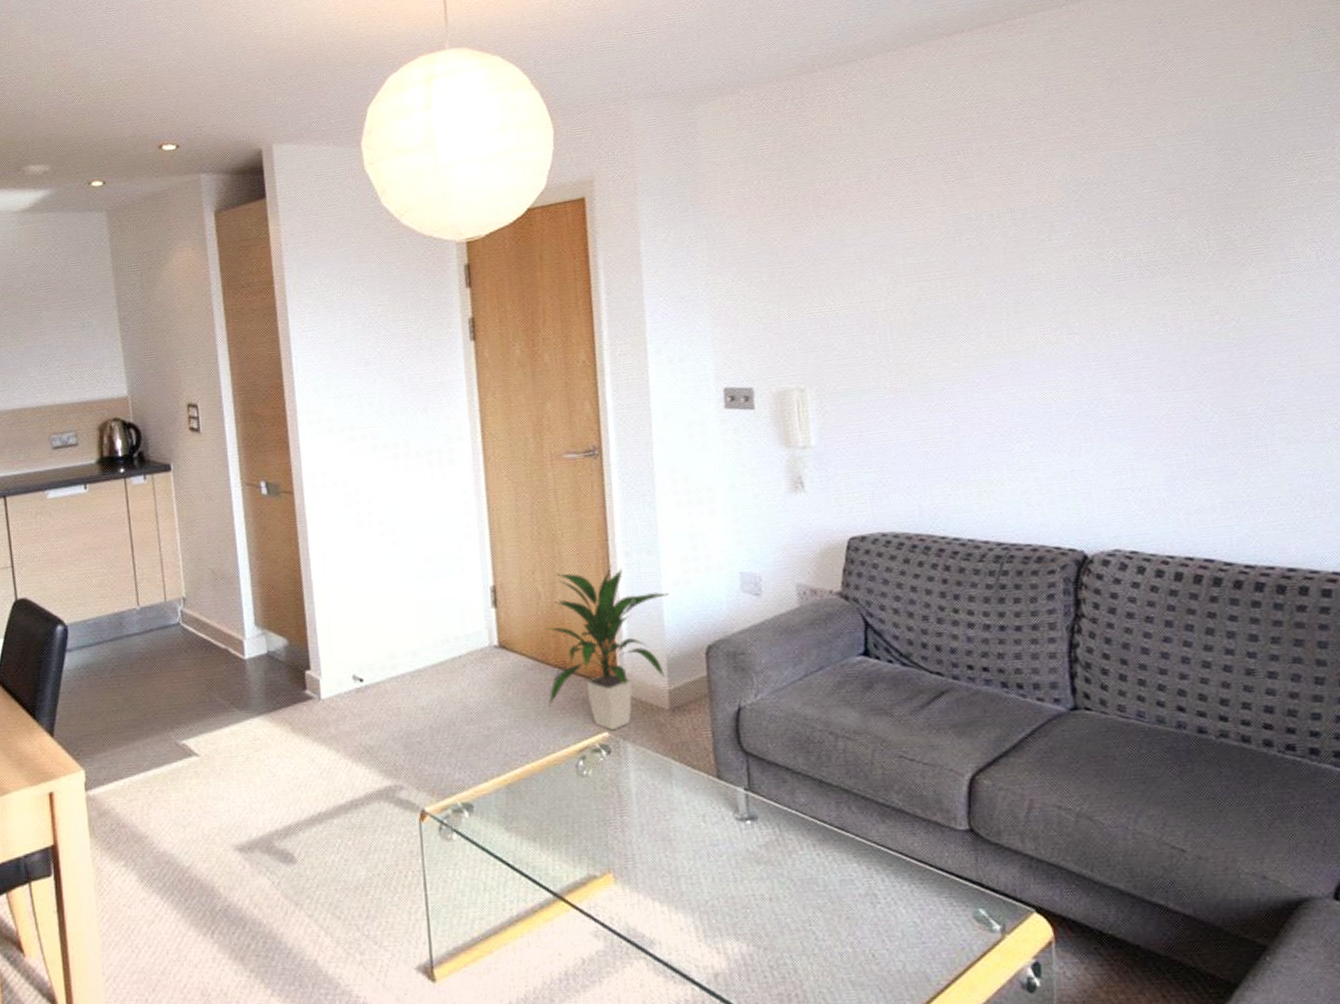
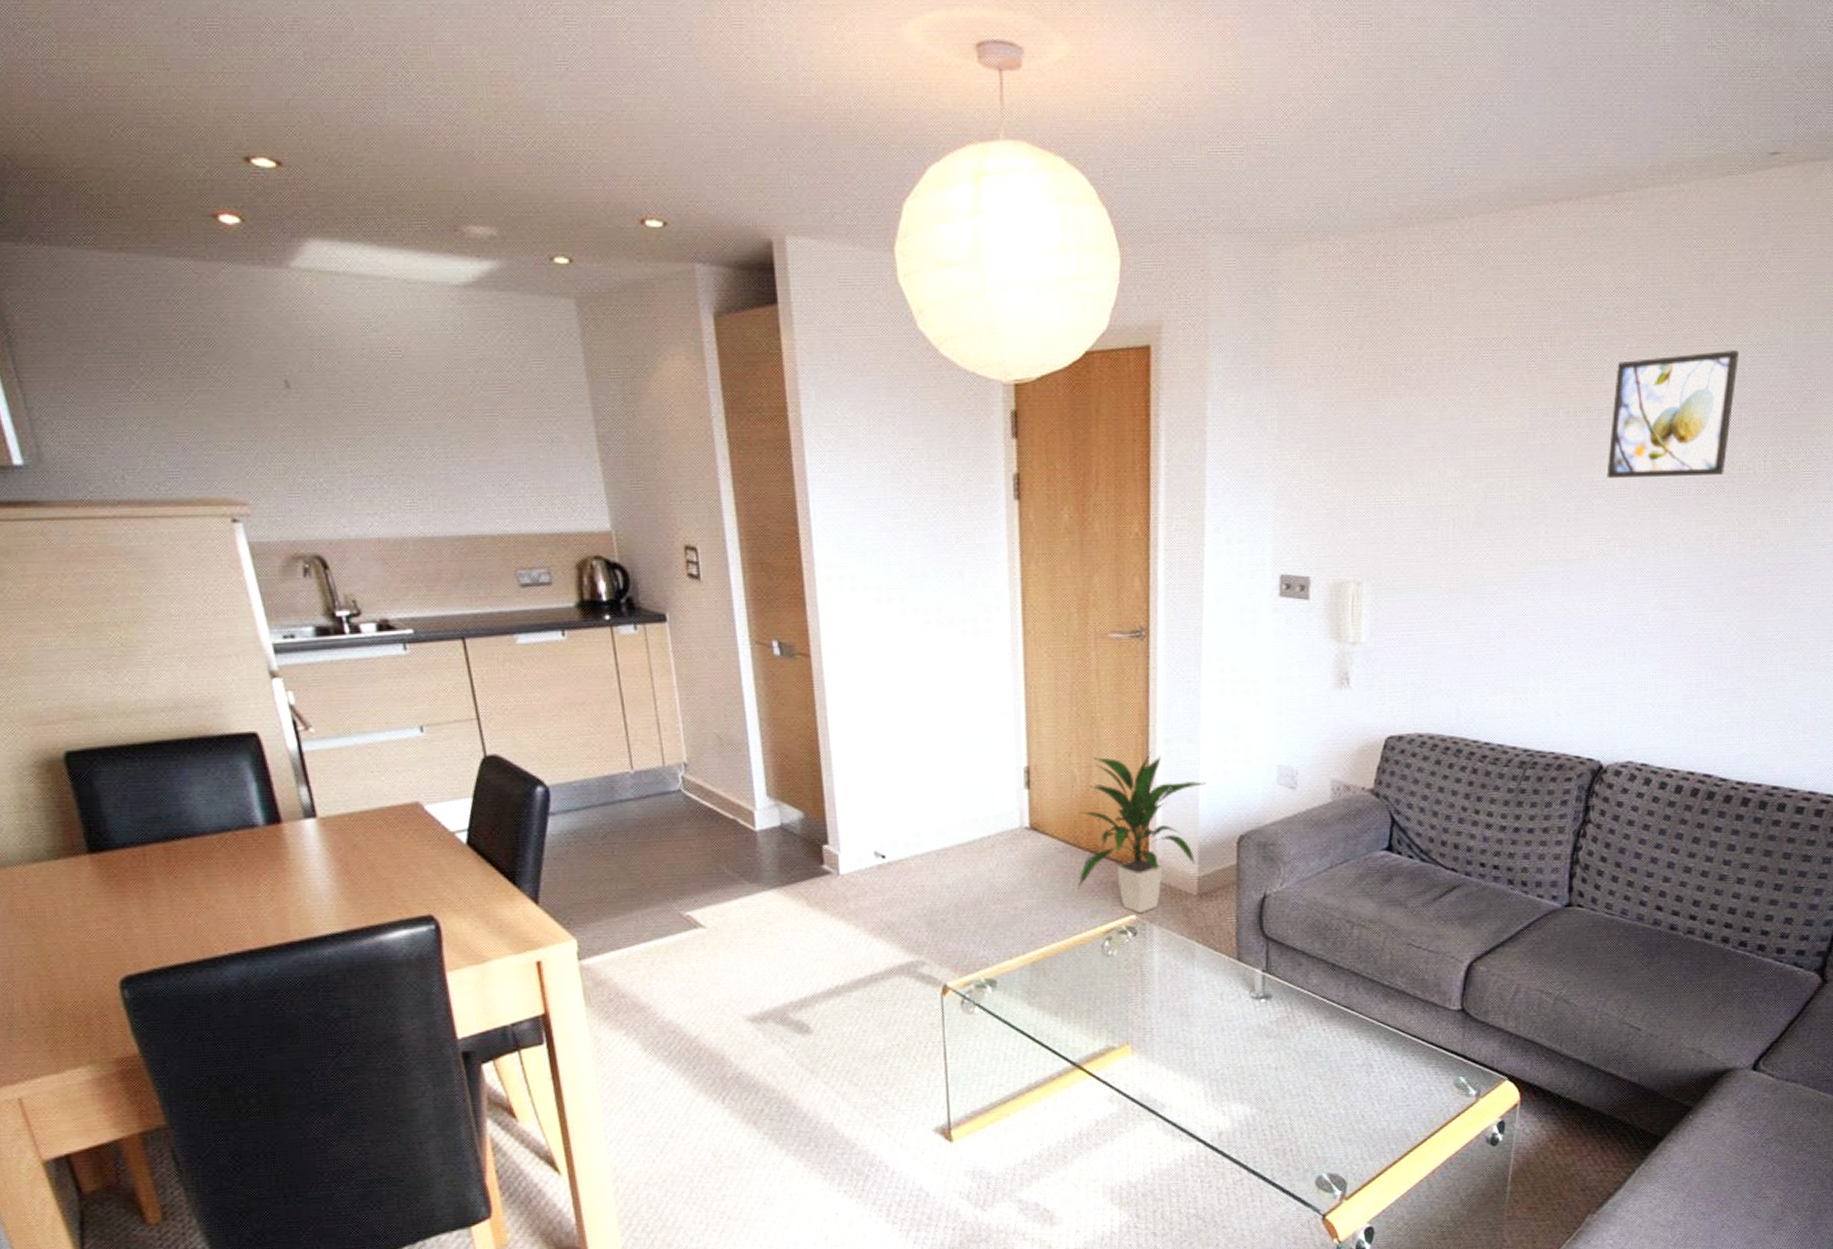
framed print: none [1034,141,1166,271] -> present [1606,350,1740,478]

